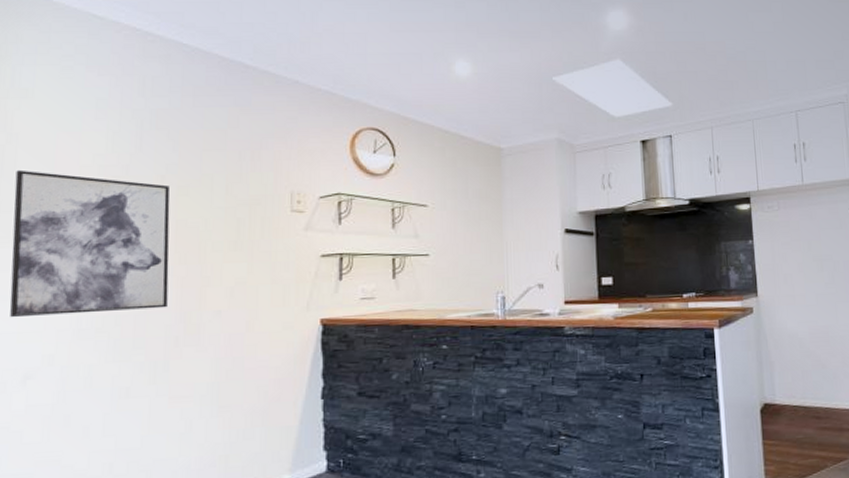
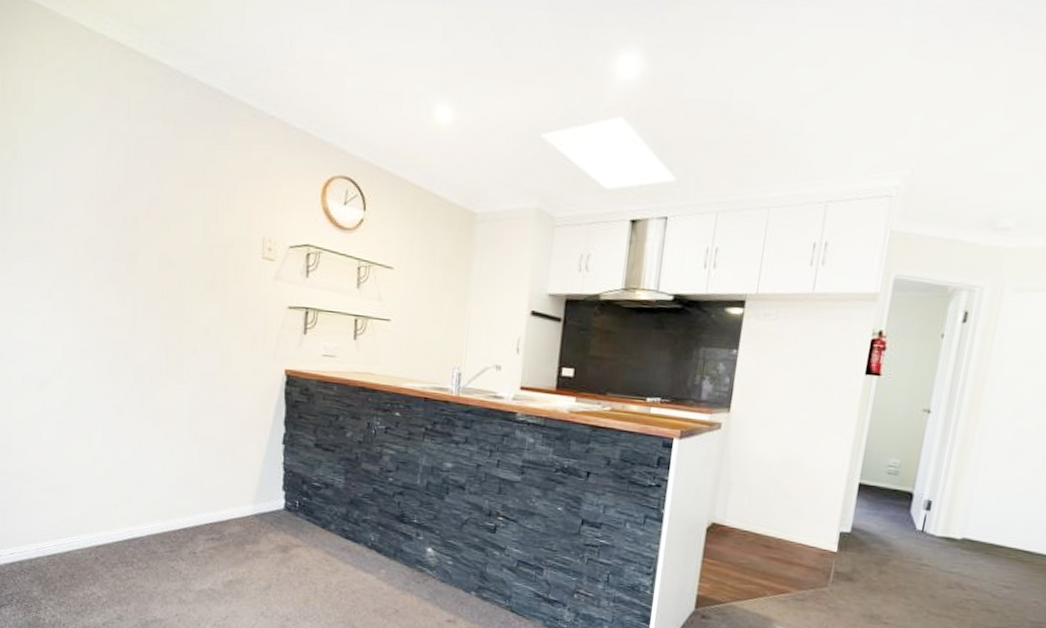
wall art: present [9,169,170,318] -> none [22,188,154,339]

